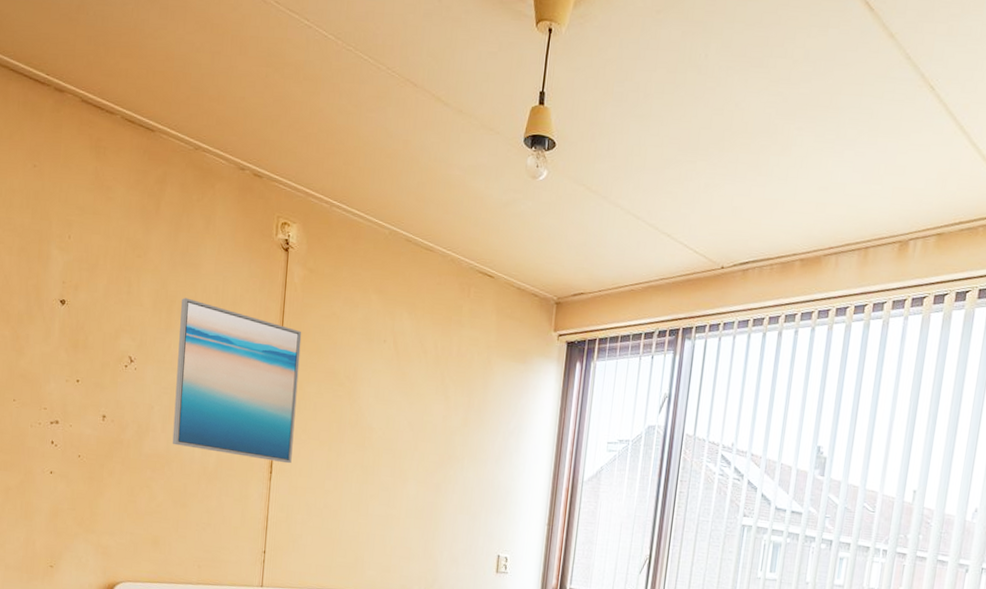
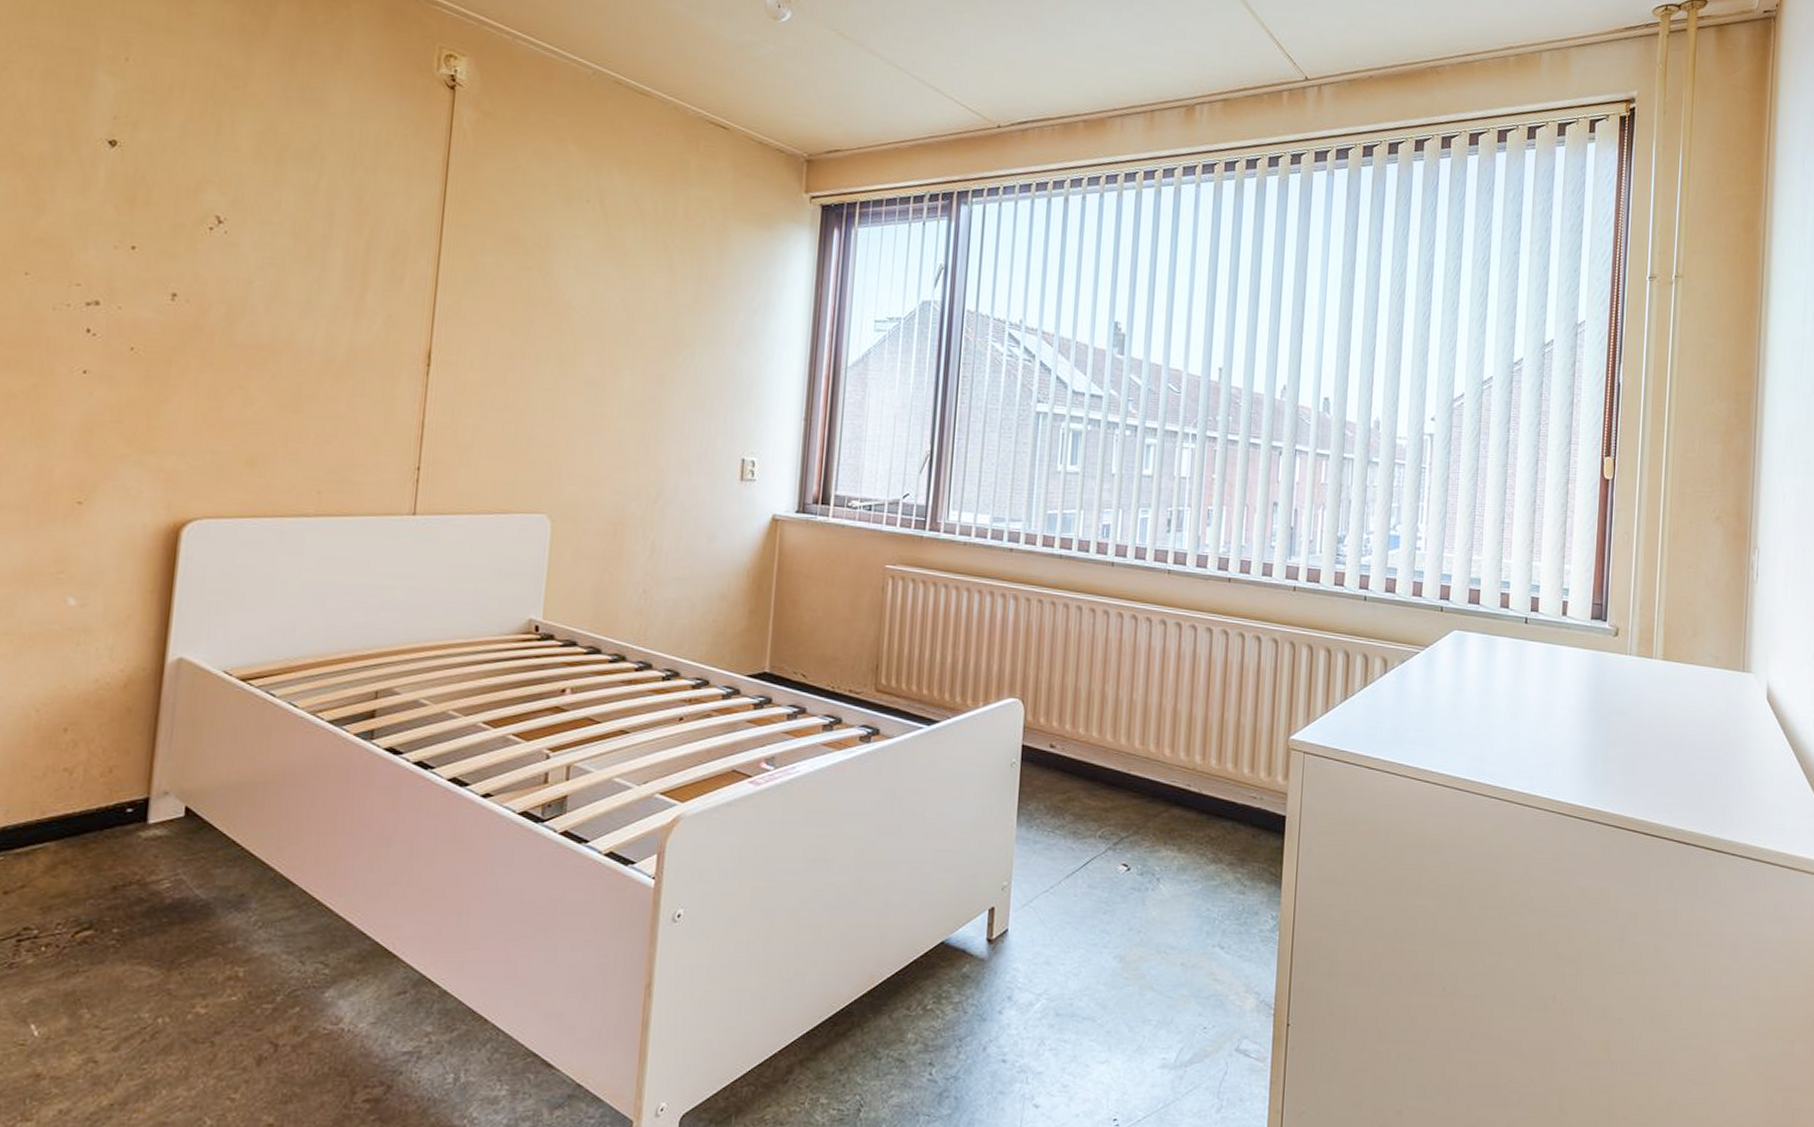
wall art: present [172,297,302,464] -> none [280,142,474,353]

